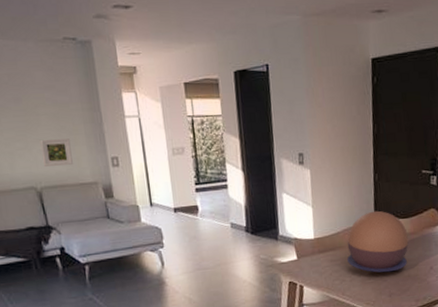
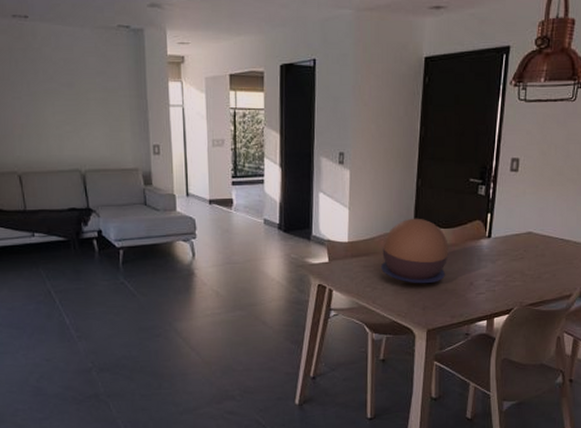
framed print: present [39,138,73,167] -> none [87,123,117,151]

